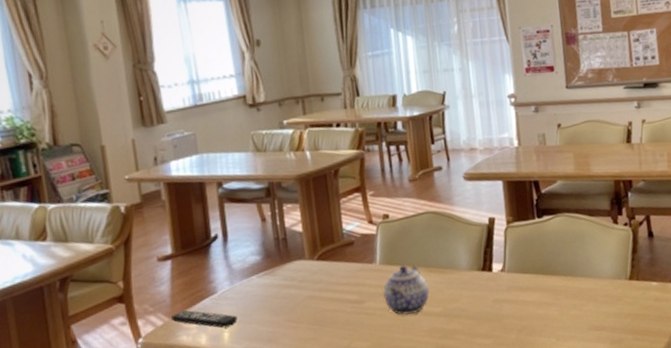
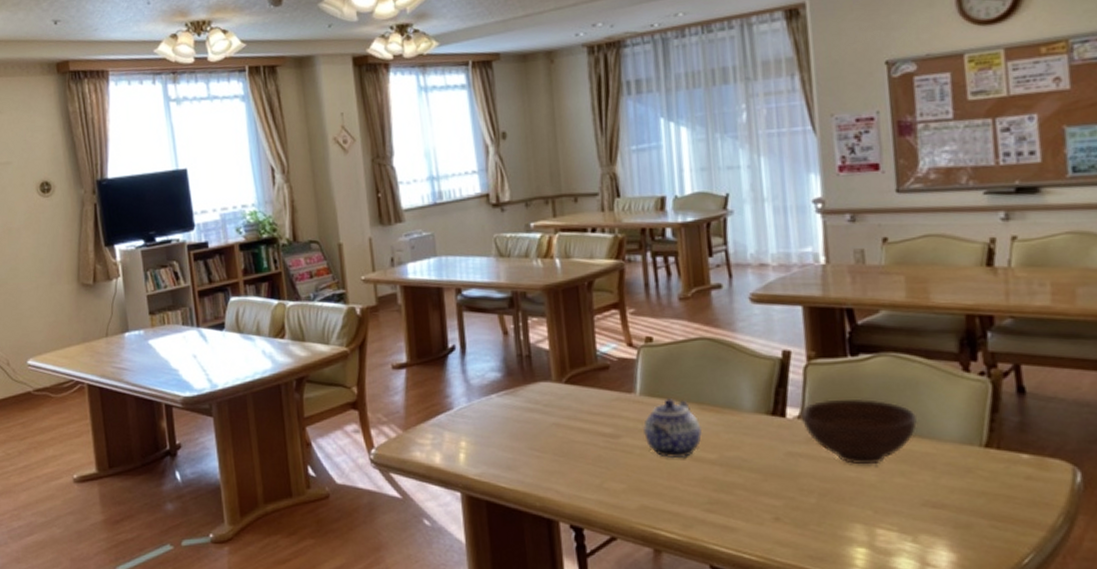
remote control: present [170,310,238,328] -> none [404,425,475,448]
bowl: none [503,251,584,304] -> present [800,399,918,465]

